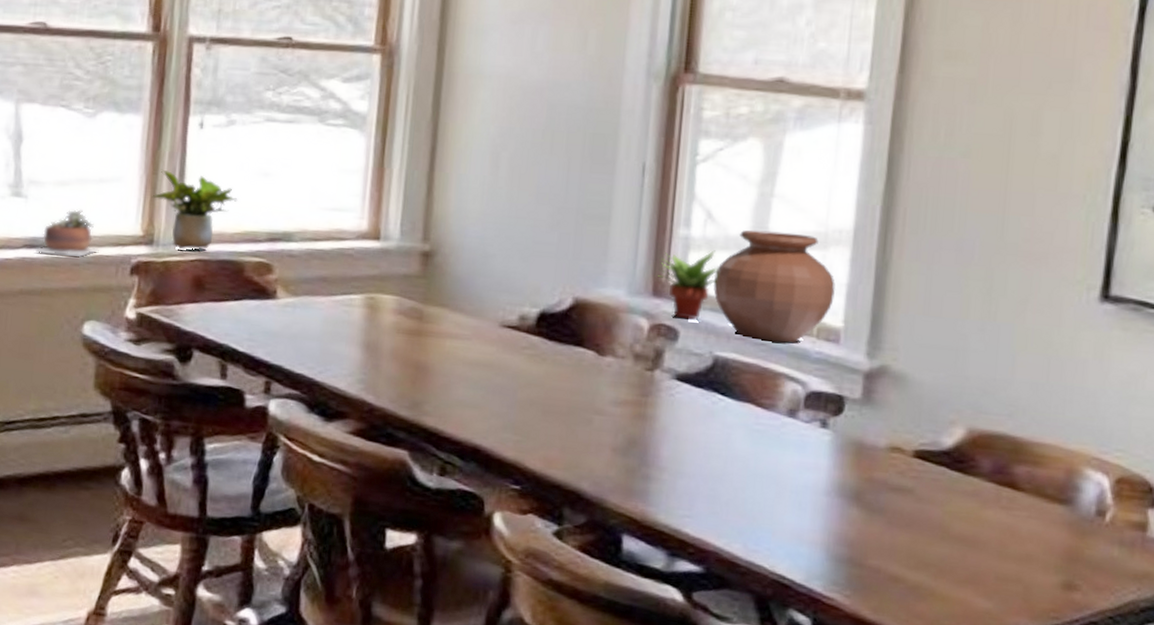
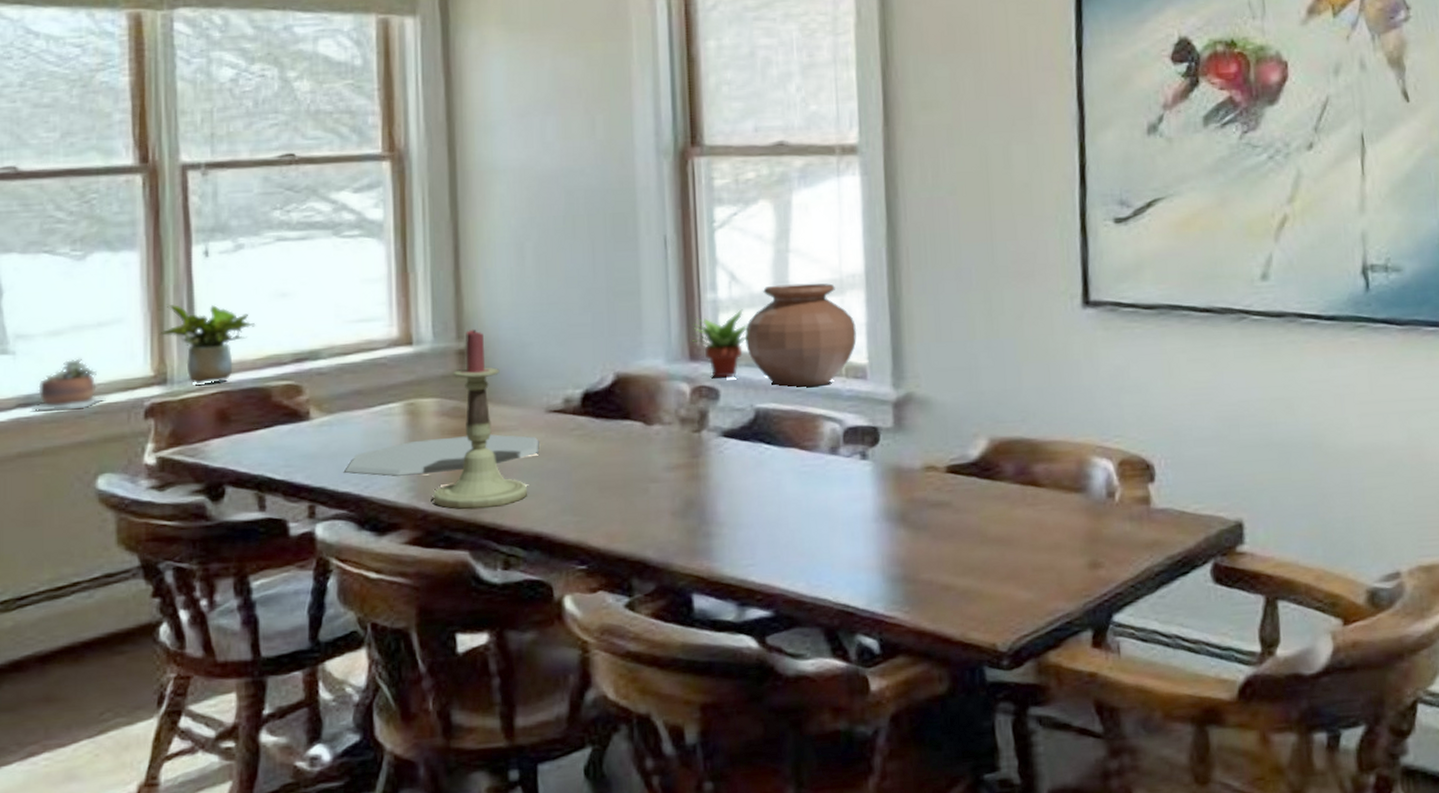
placemat: none [300,334,490,371] -> present [343,434,539,476]
candlestick: none [381,232,472,413] -> present [433,329,527,510]

